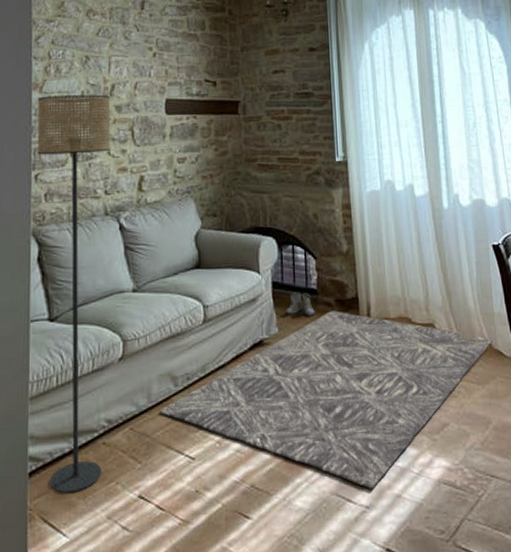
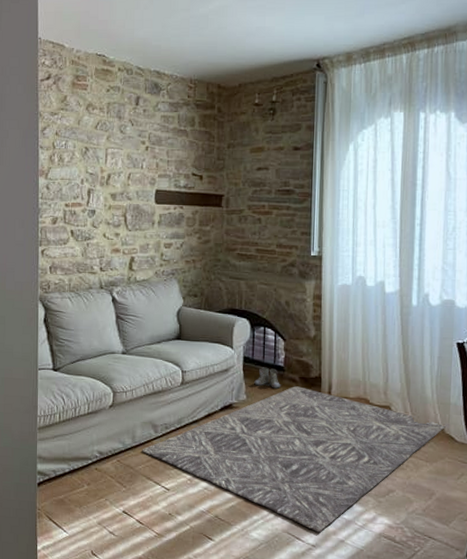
floor lamp: present [37,94,111,494] -> none [43,182,107,502]

